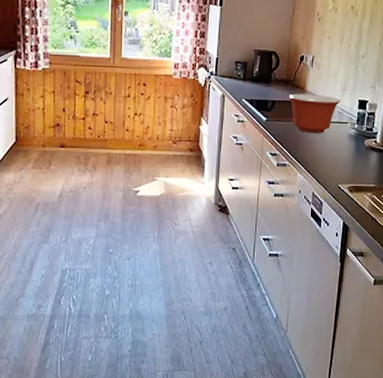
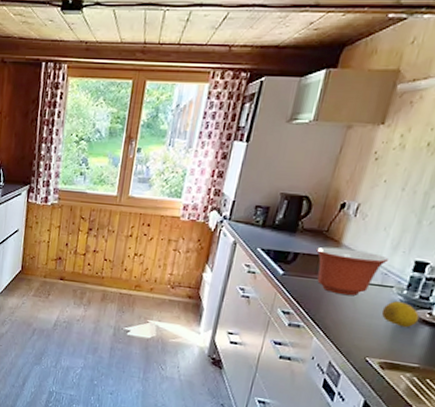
fruit: none [343,134,369,155] -> present [381,301,420,328]

